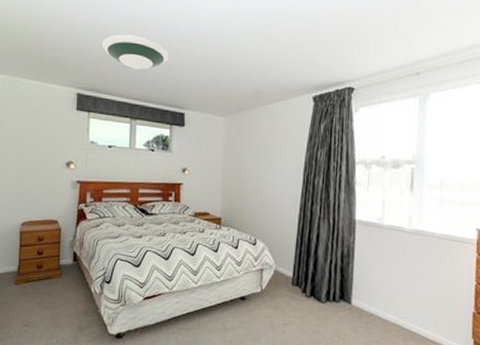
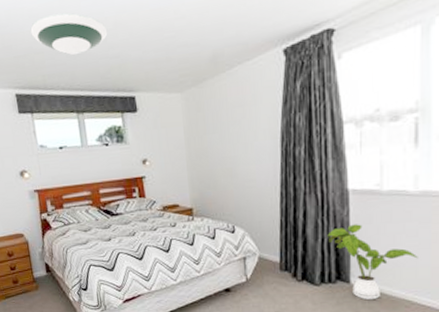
house plant: none [335,251,409,322] -> present [327,224,418,301]

